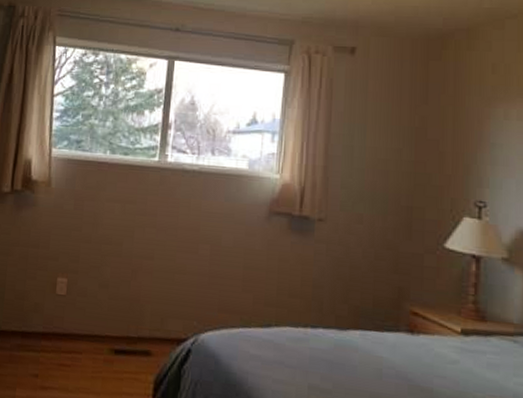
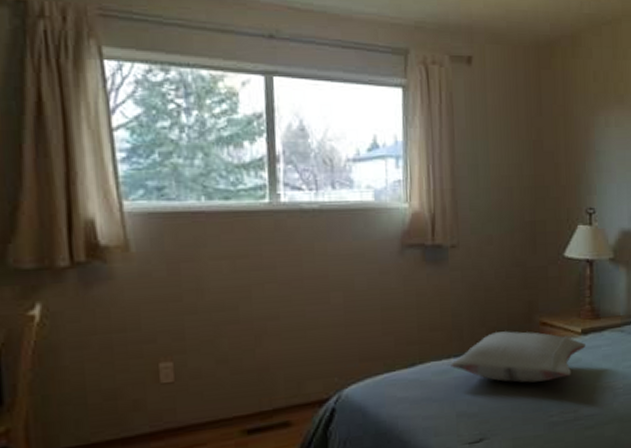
pillow: none [307,311,465,378] -> present [451,331,585,383]

